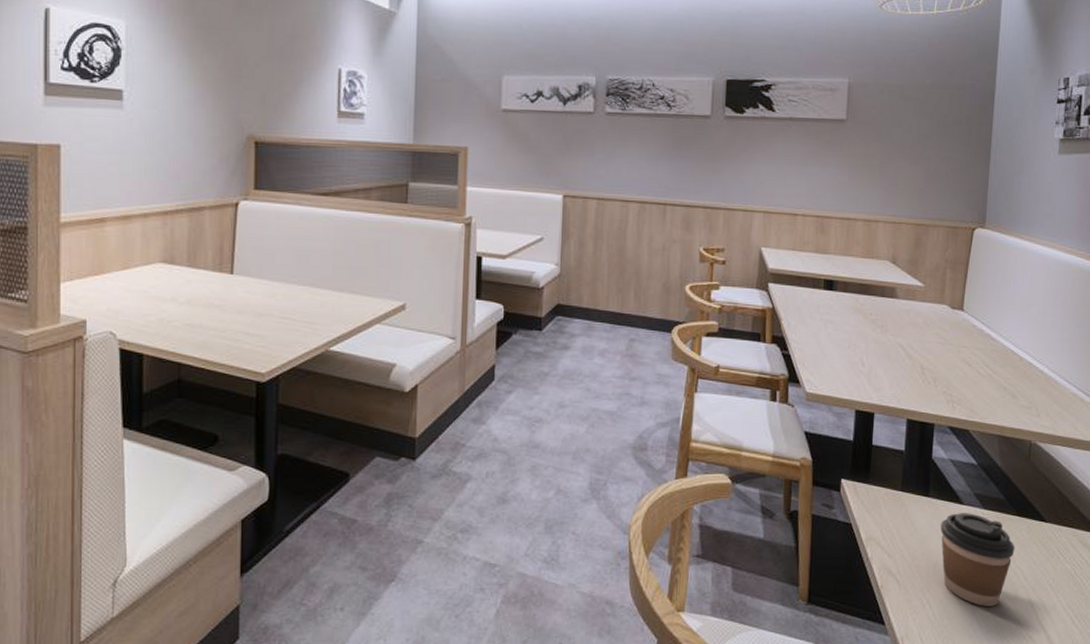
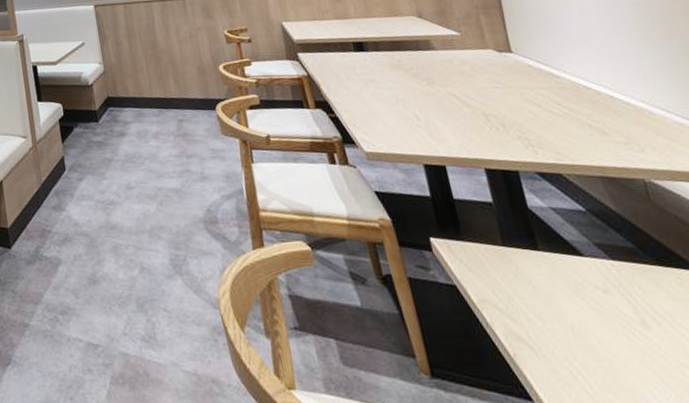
coffee cup: present [940,513,1015,606] -> none [563,265,673,376]

